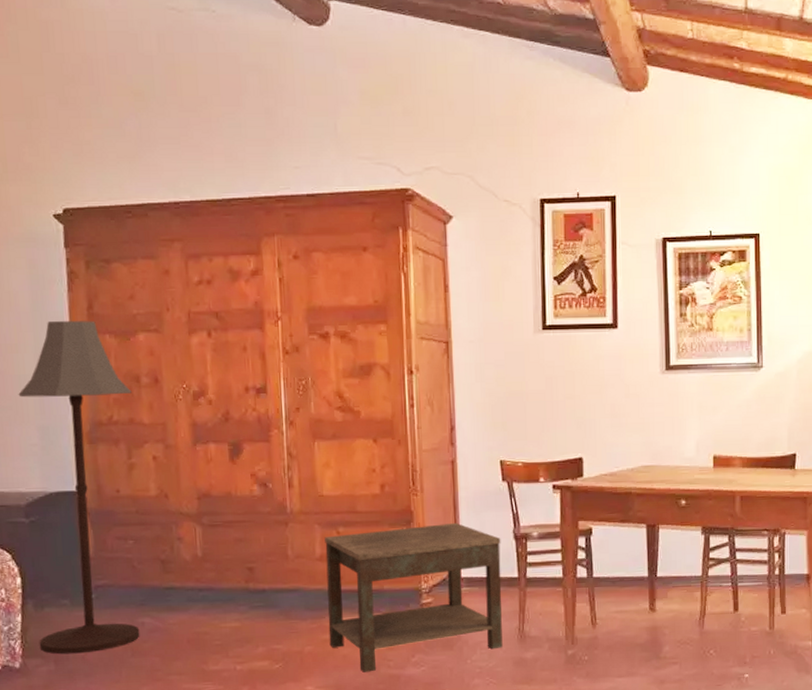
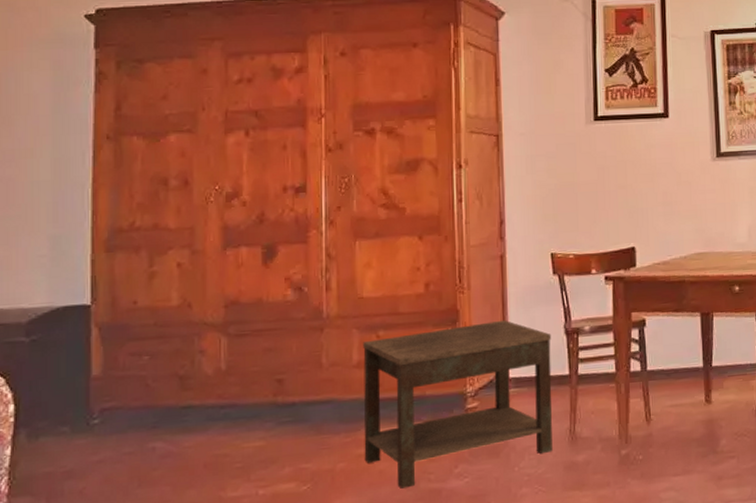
floor lamp: present [18,321,140,655] -> none [29,122,158,490]

